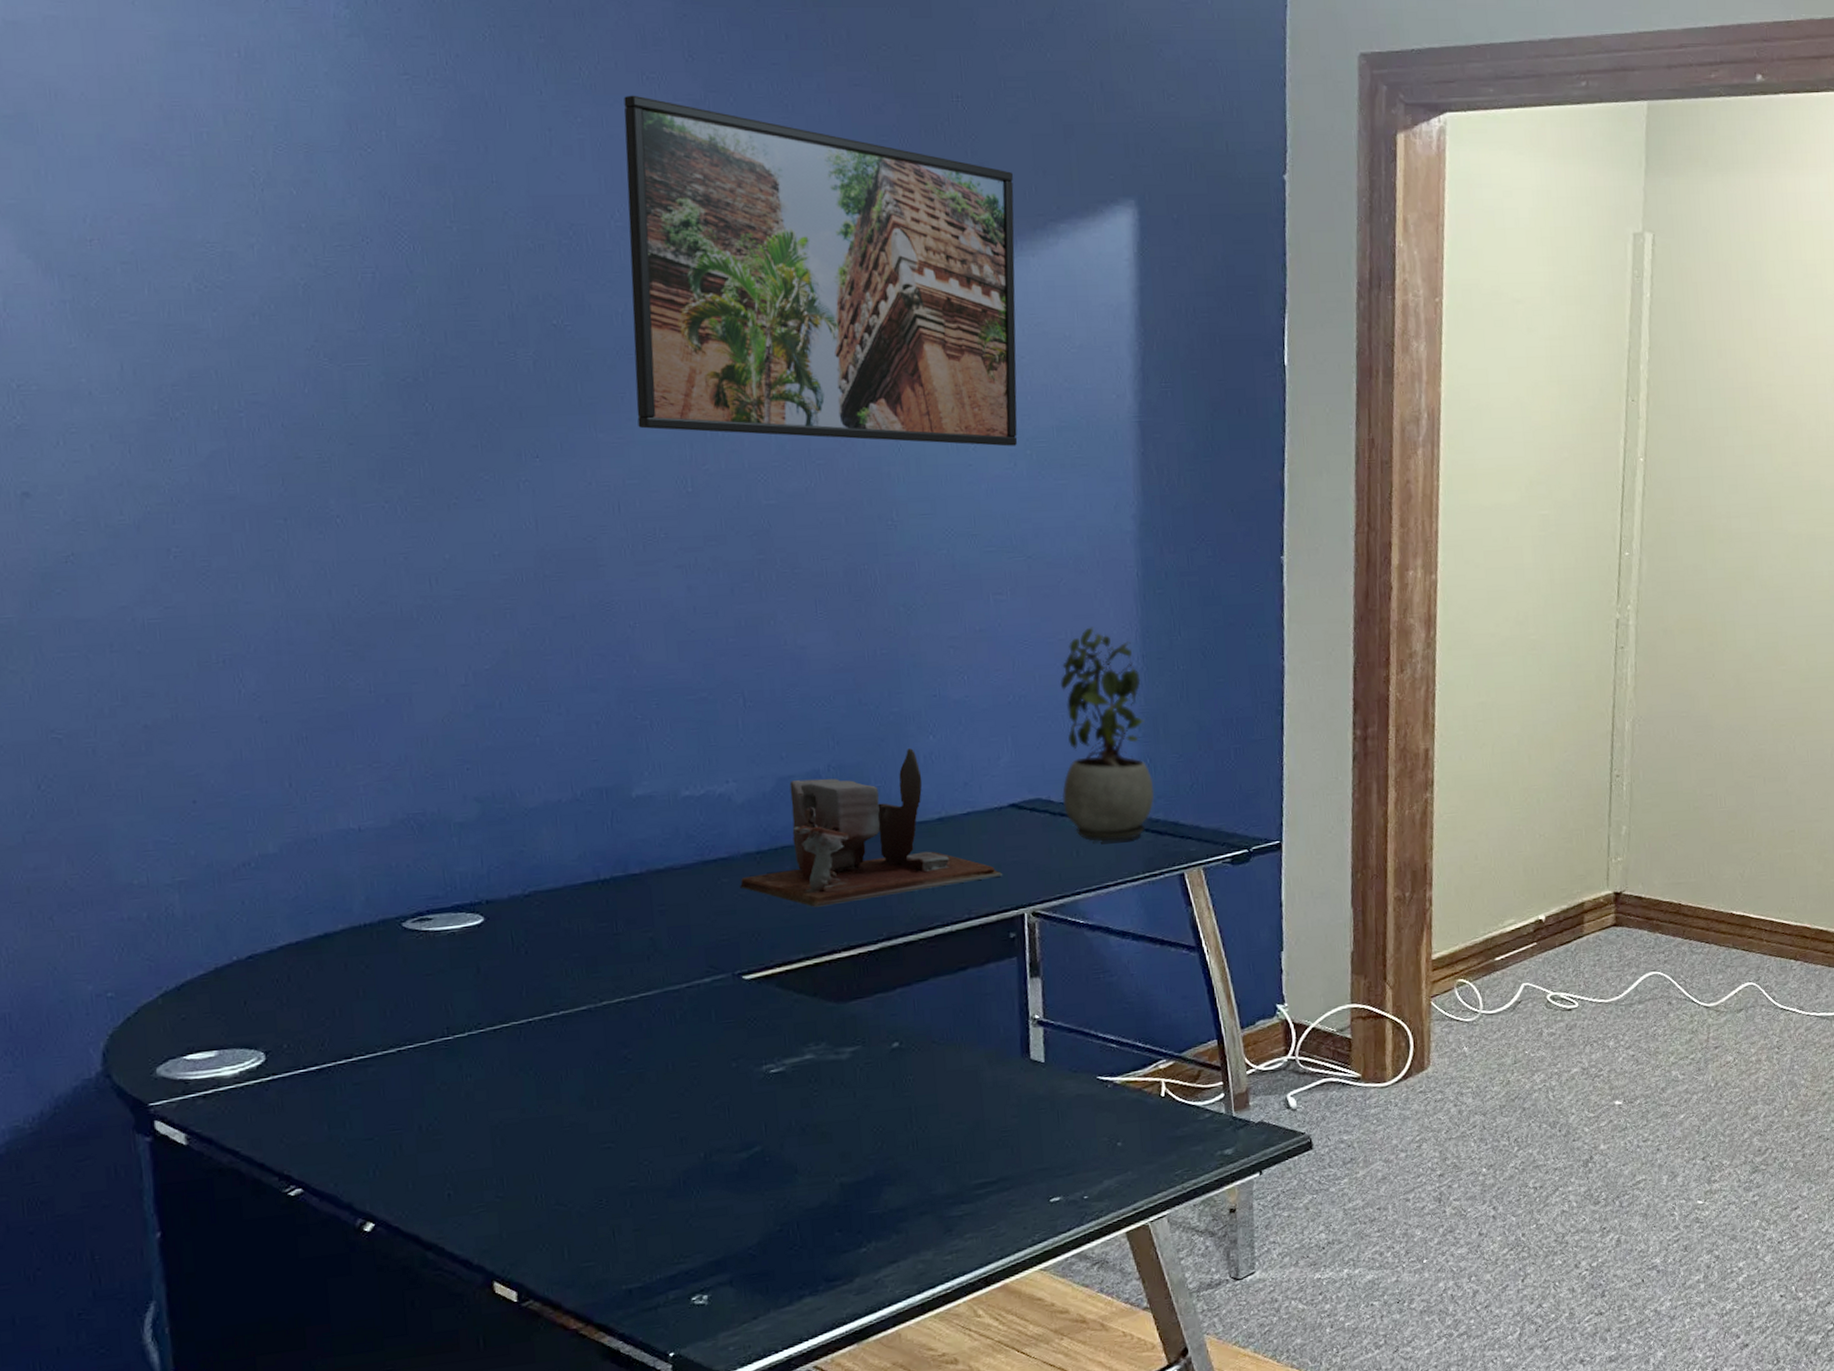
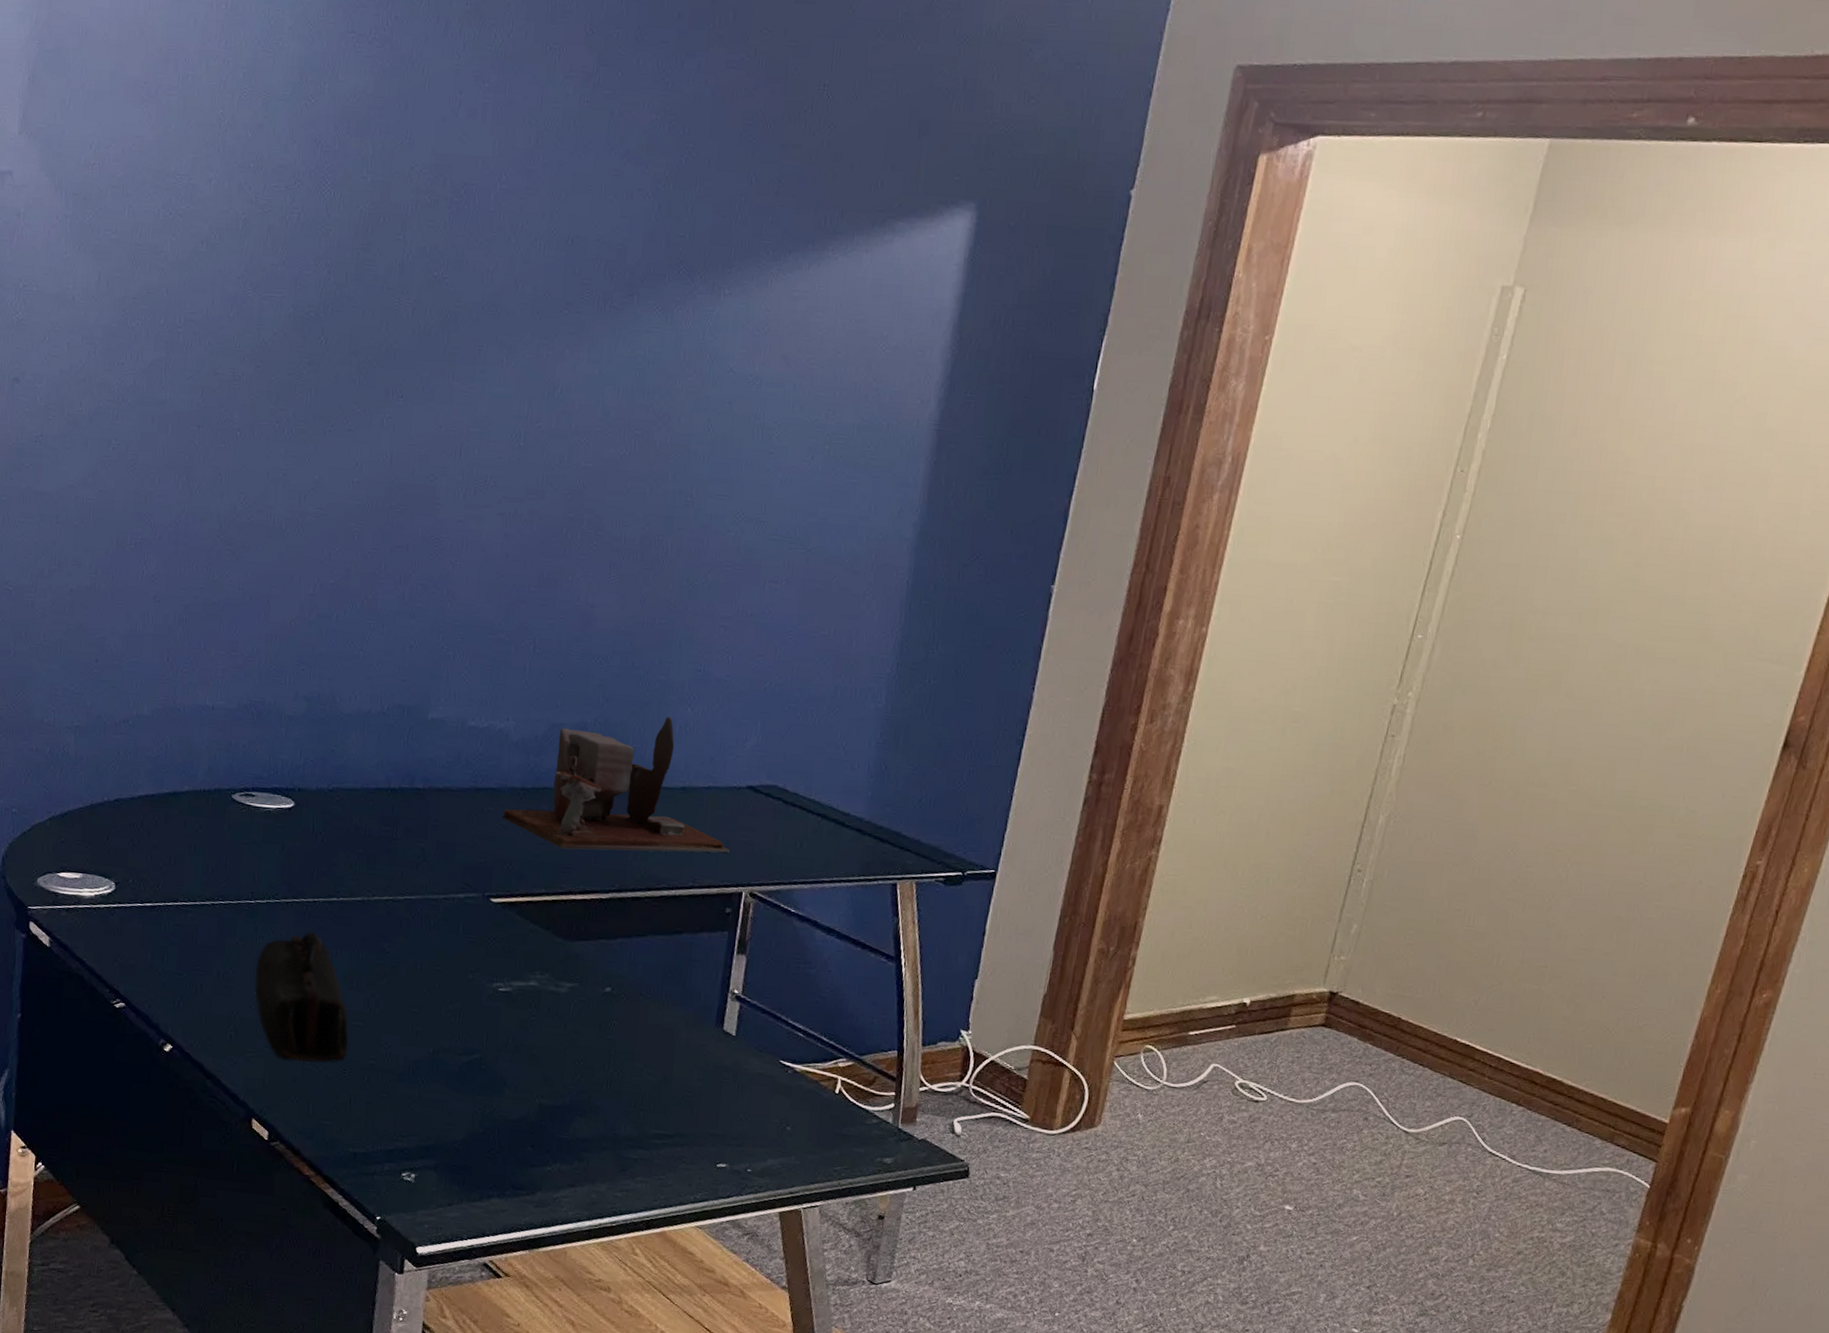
pencil case: none [466,1055,601,1208] -> present [254,931,349,1064]
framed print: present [624,95,1018,447] -> none [488,64,862,440]
potted plant: present [1060,627,1155,842] -> none [796,627,891,841]

